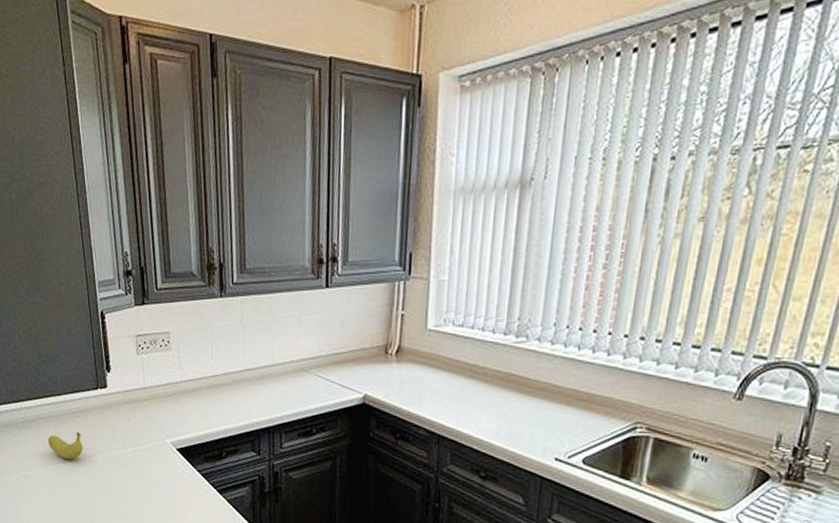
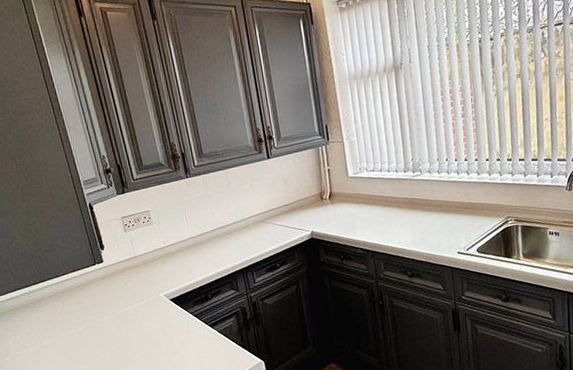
fruit: present [47,432,83,460] -> none [57,302,90,326]

